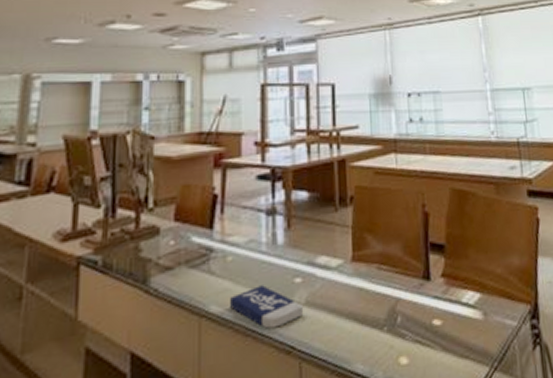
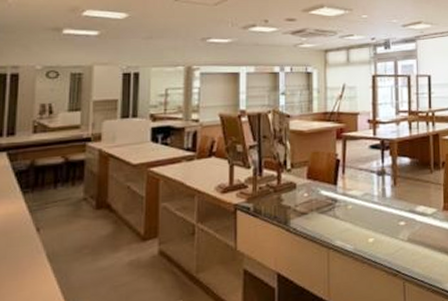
book: present [230,285,304,329] -> none [351,227,407,258]

